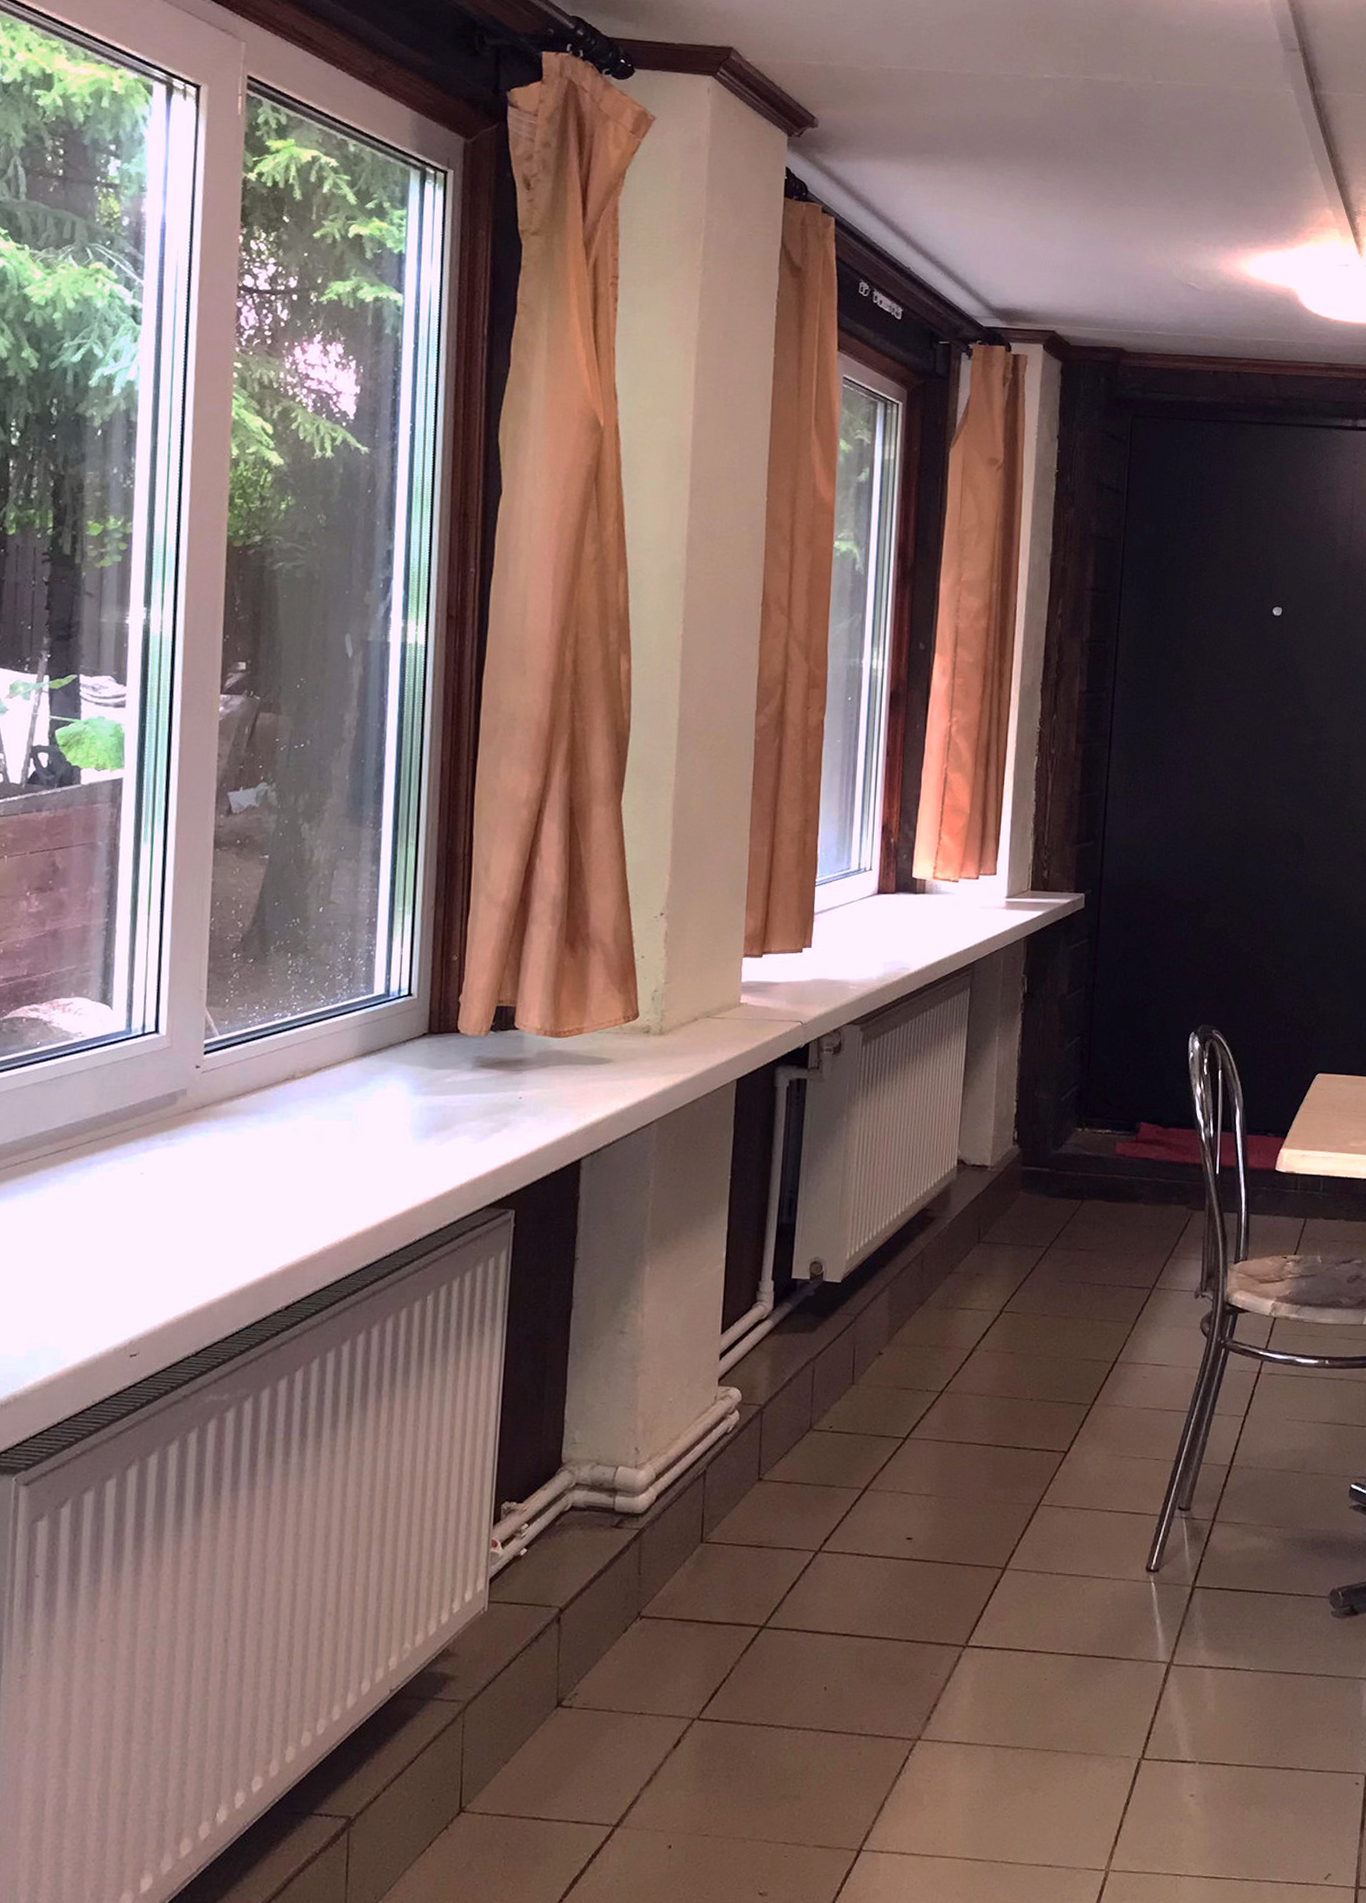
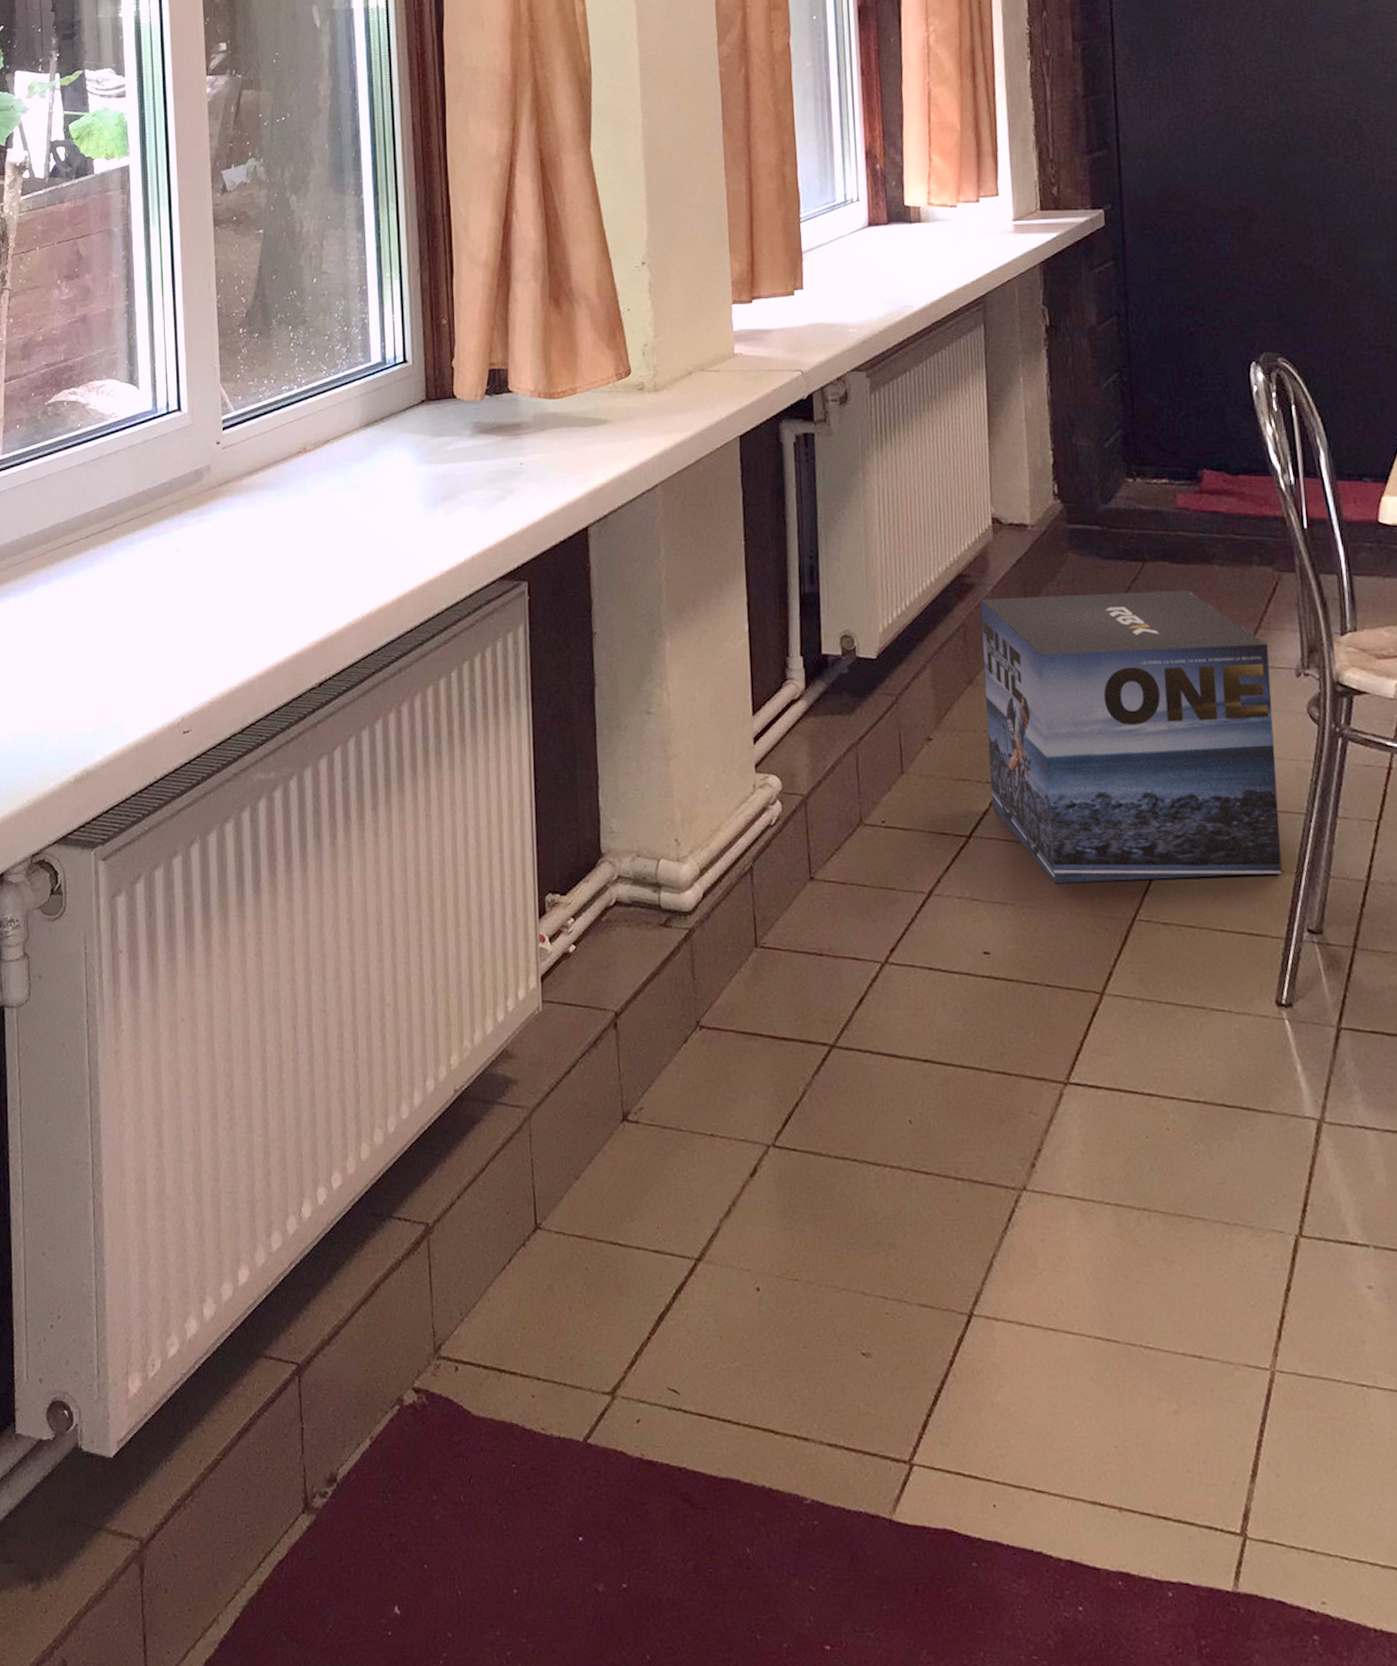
cardboard box: none [928,1225,1176,1477] -> present [980,590,1282,884]

